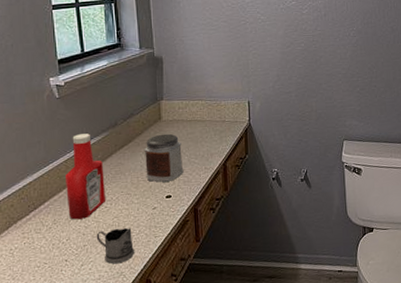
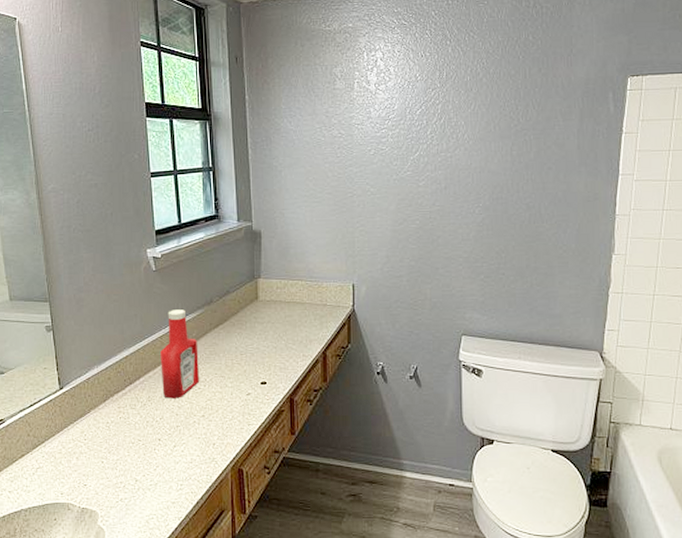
tea glass holder: present [96,227,135,264] -> none [189,411,228,449]
jar: present [144,133,184,182] -> none [239,315,280,367]

